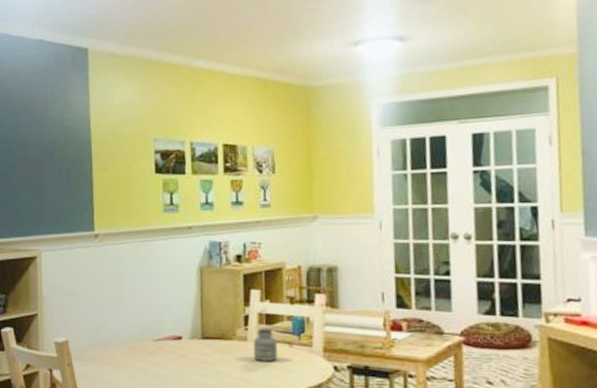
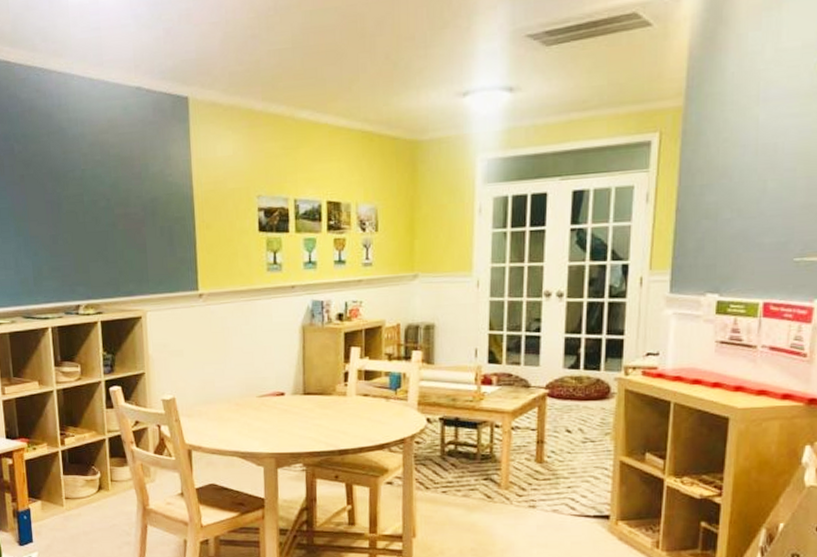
jar: present [253,327,278,361] -> none [352,383,375,415]

